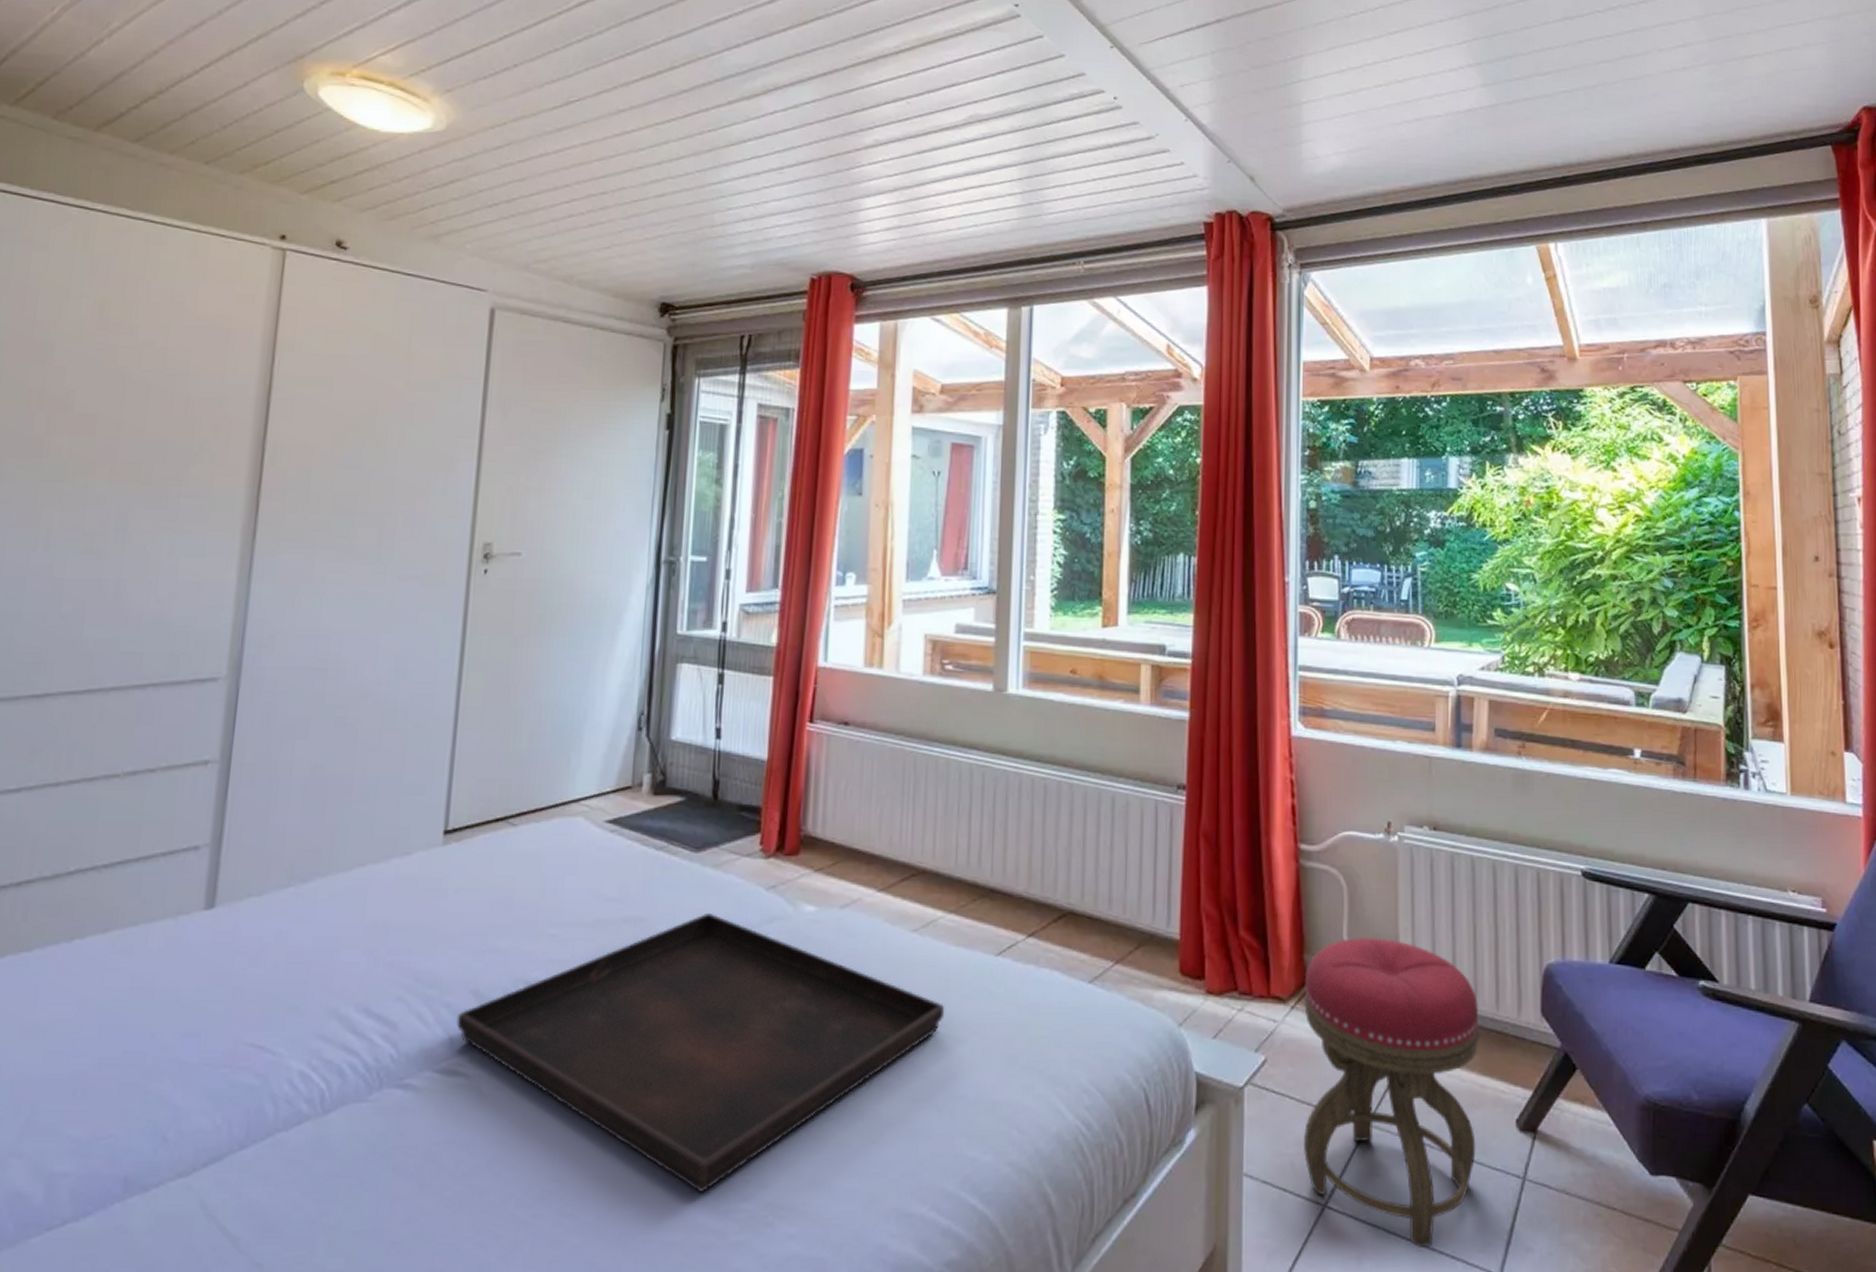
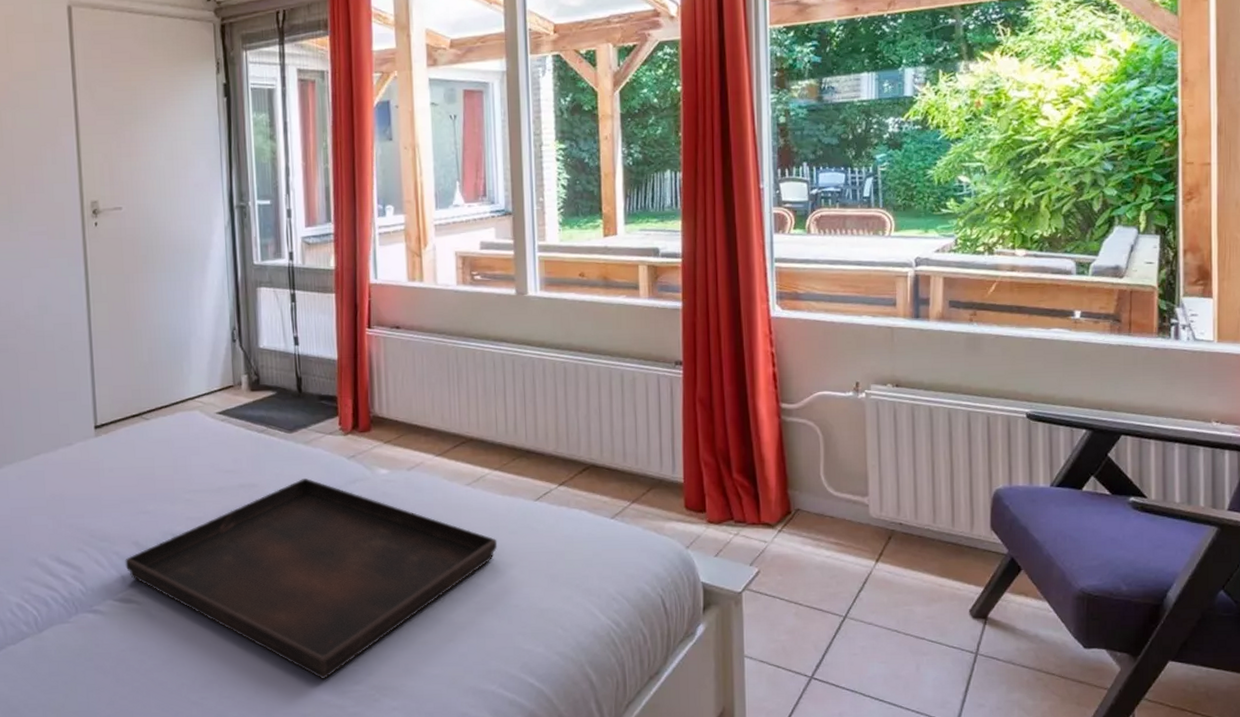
stool: present [1303,938,1479,1247] -> none [789,474,938,706]

